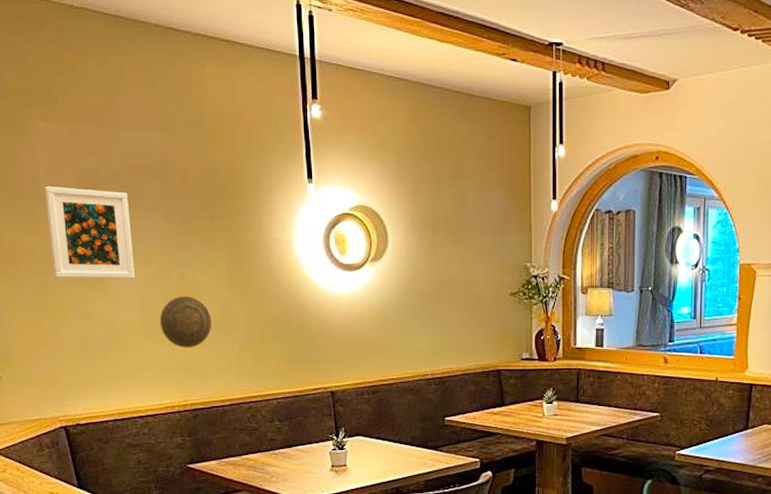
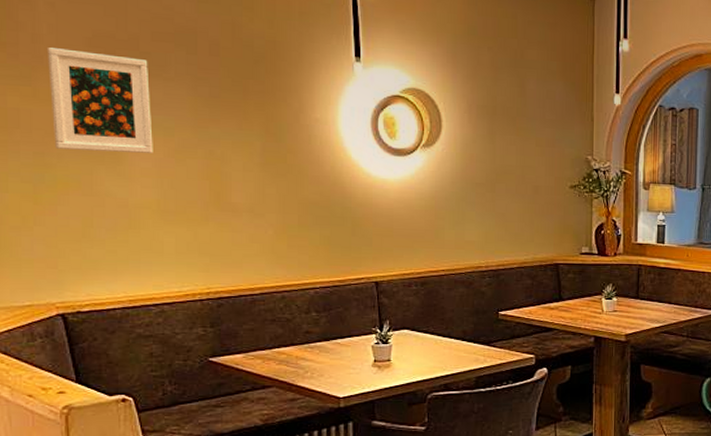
decorative plate: present [159,295,212,348] -> none [181,174,241,231]

